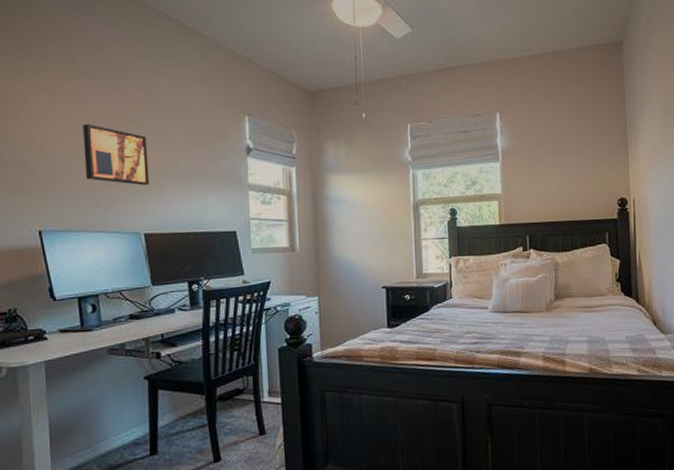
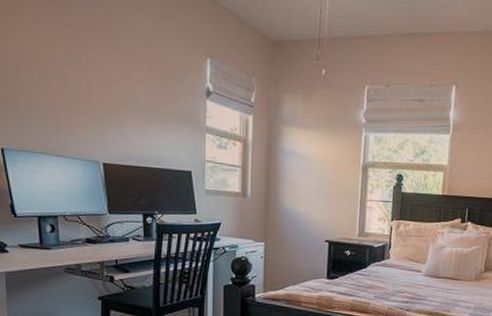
wall art: present [83,123,149,186] -> none [46,46,110,117]

